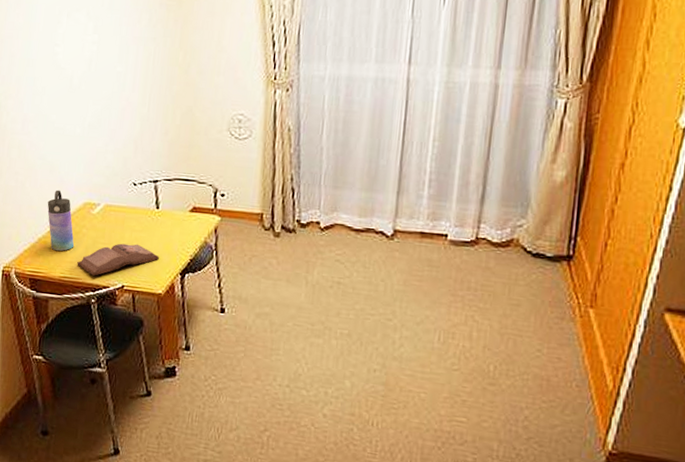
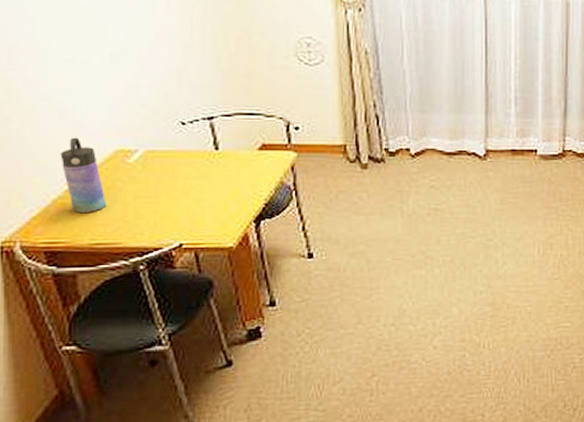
hardback book: present [77,243,159,276] -> none [113,193,225,237]

